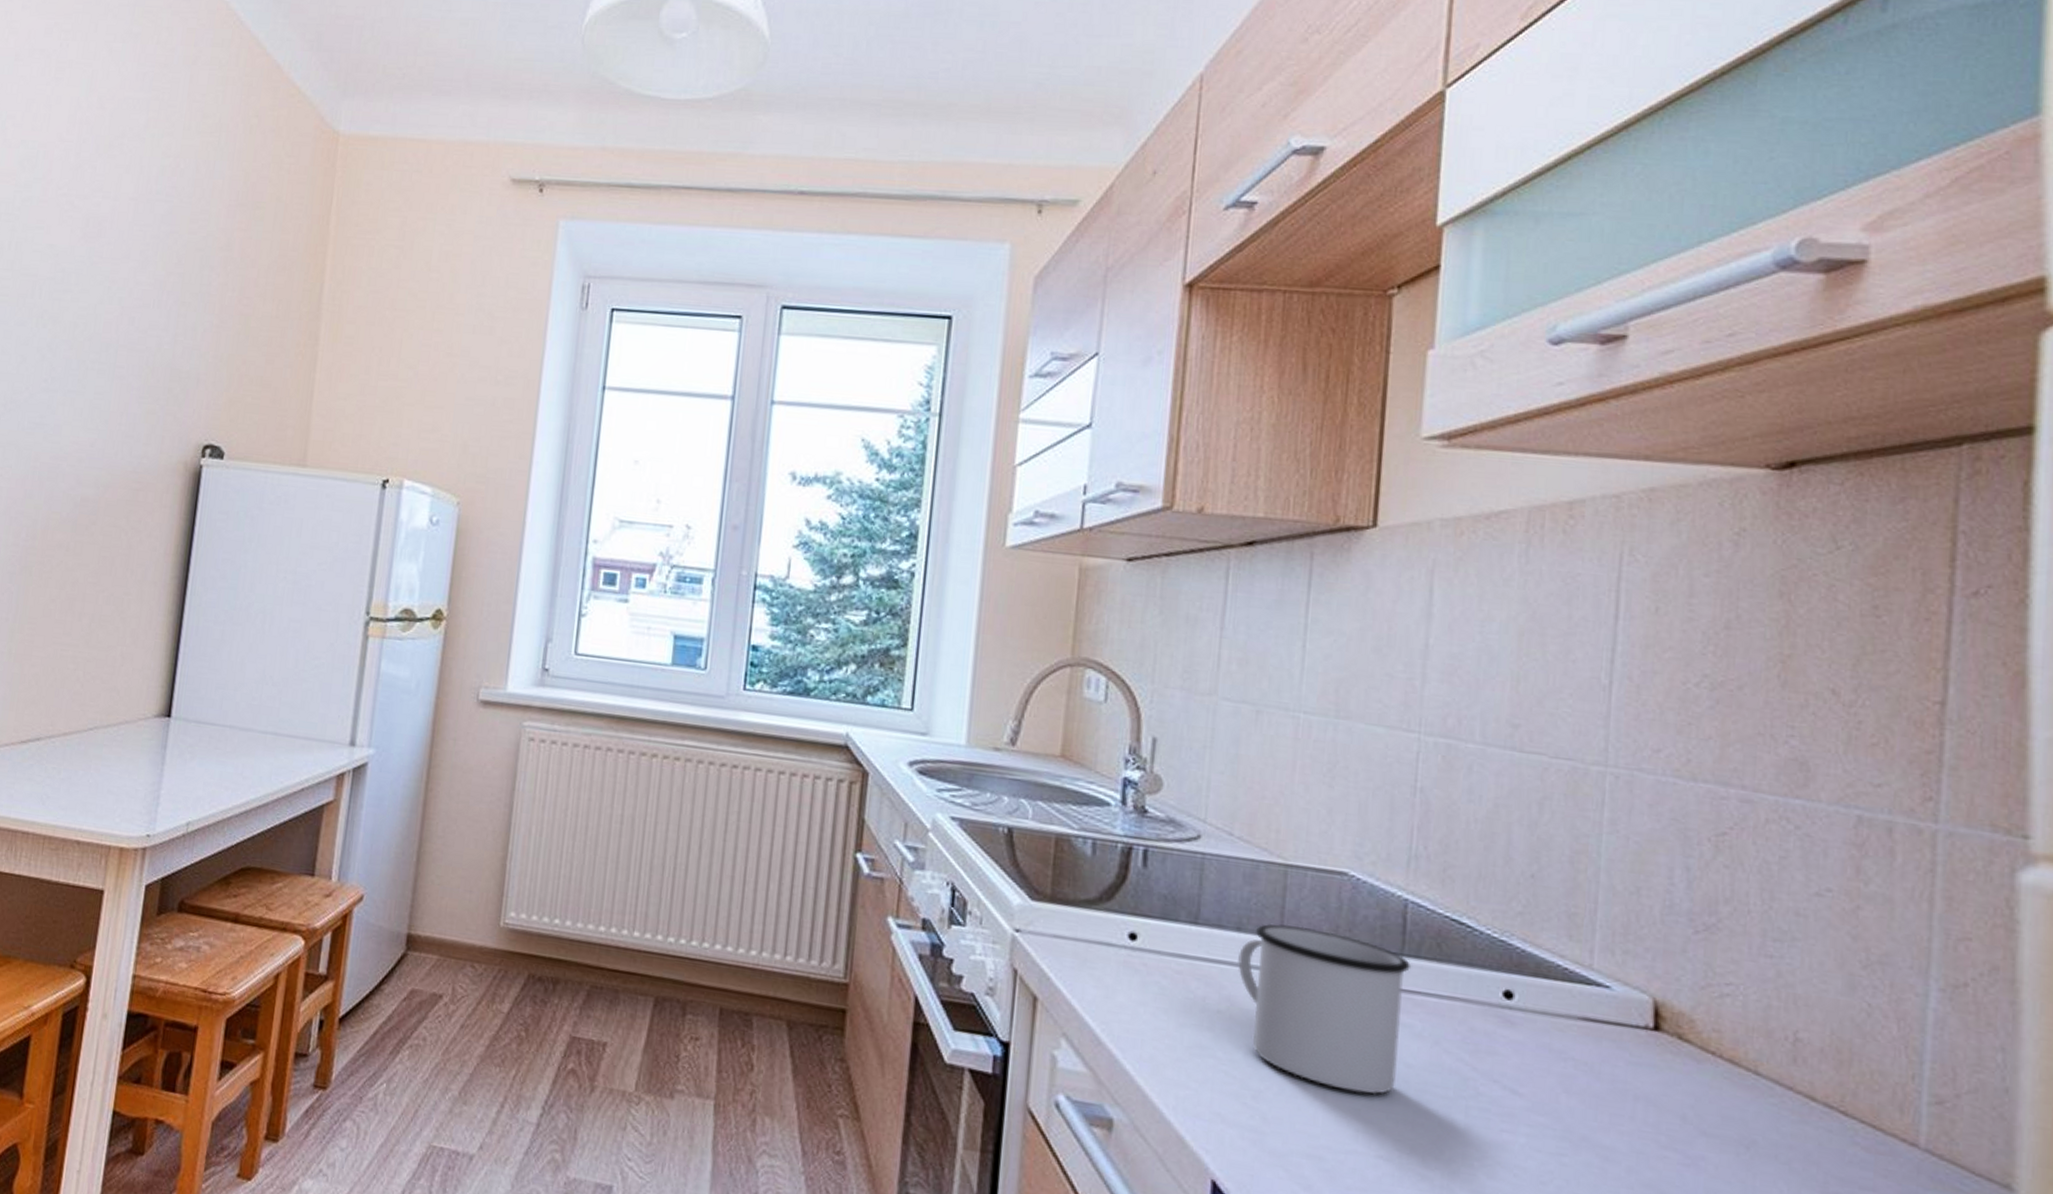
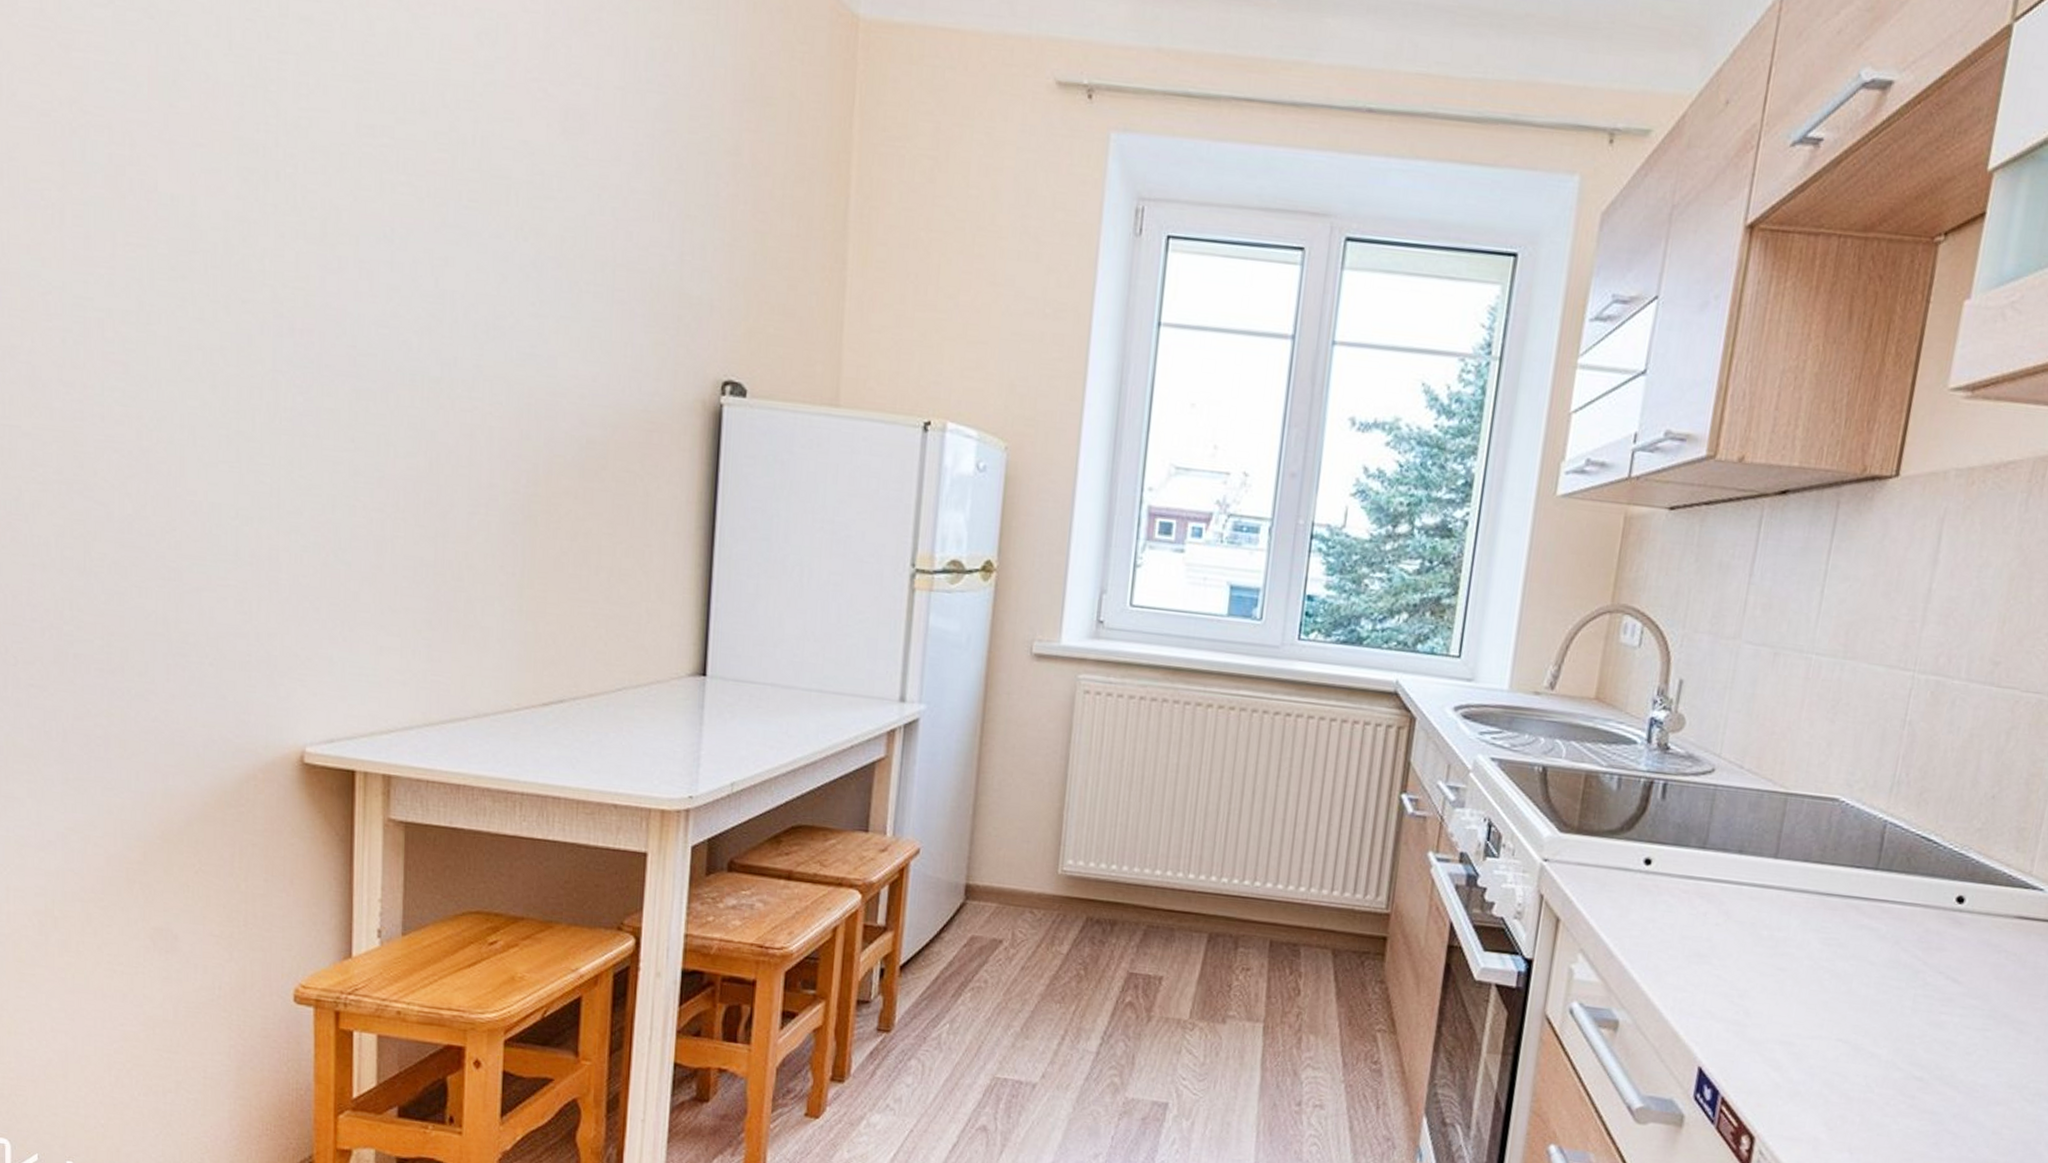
mug: present [1238,923,1410,1095] -> none [1737,845,1883,989]

